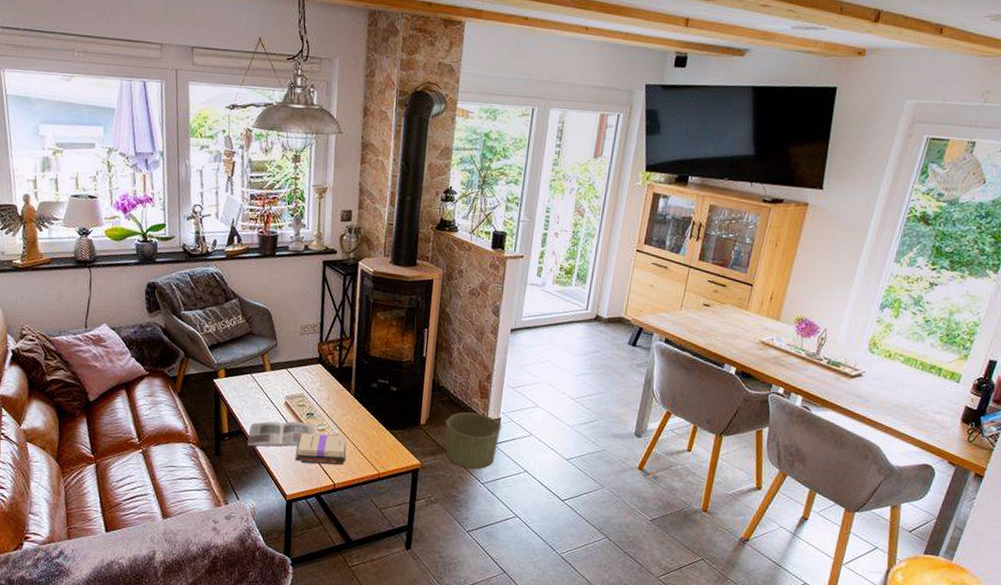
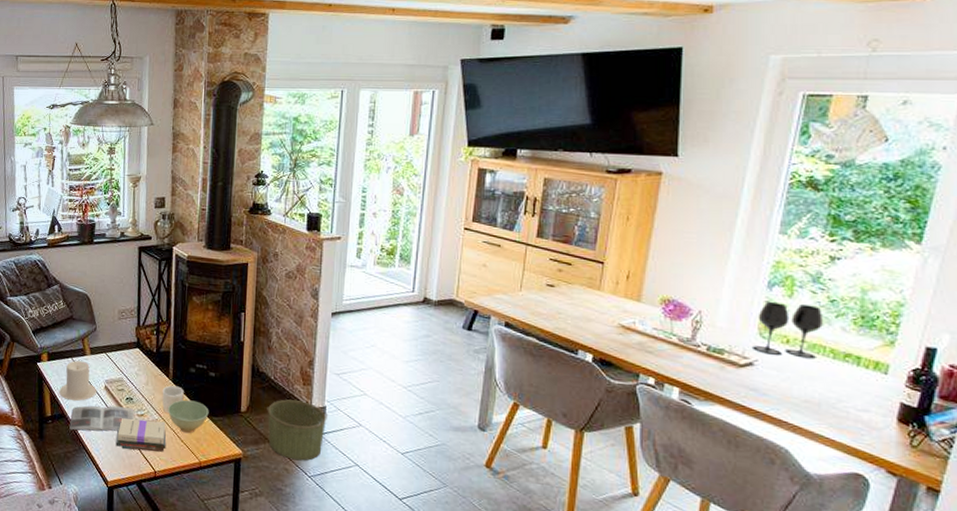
candle: none [237,376,276,418] -> present [59,360,96,402]
mug: none [343,400,365,429] -> present [162,385,184,415]
bowl: none [348,414,390,446] -> present [167,399,209,433]
wine glass: none [861,321,919,371] -> present [751,301,823,360]

